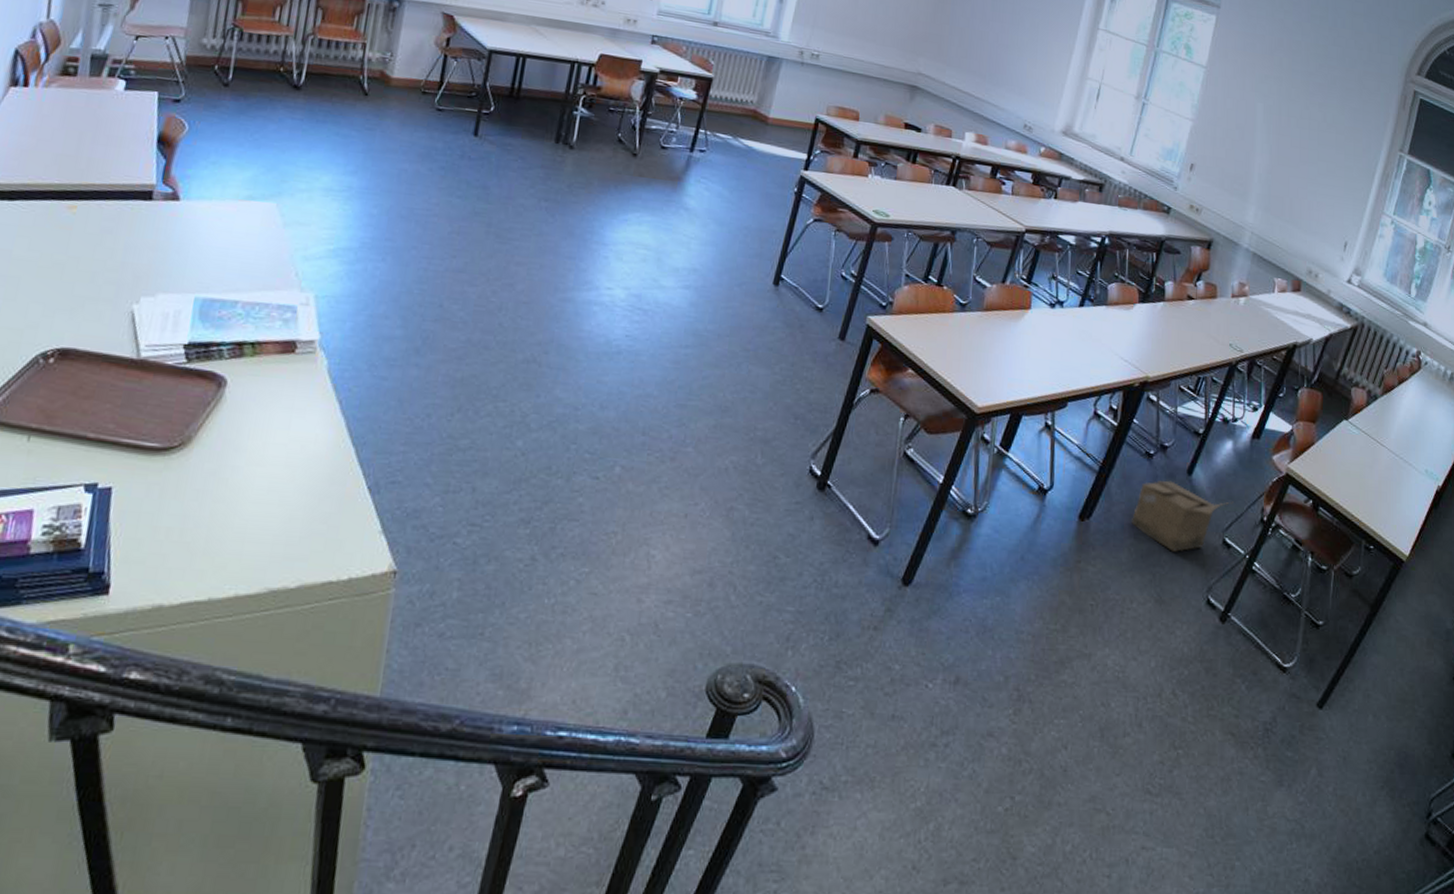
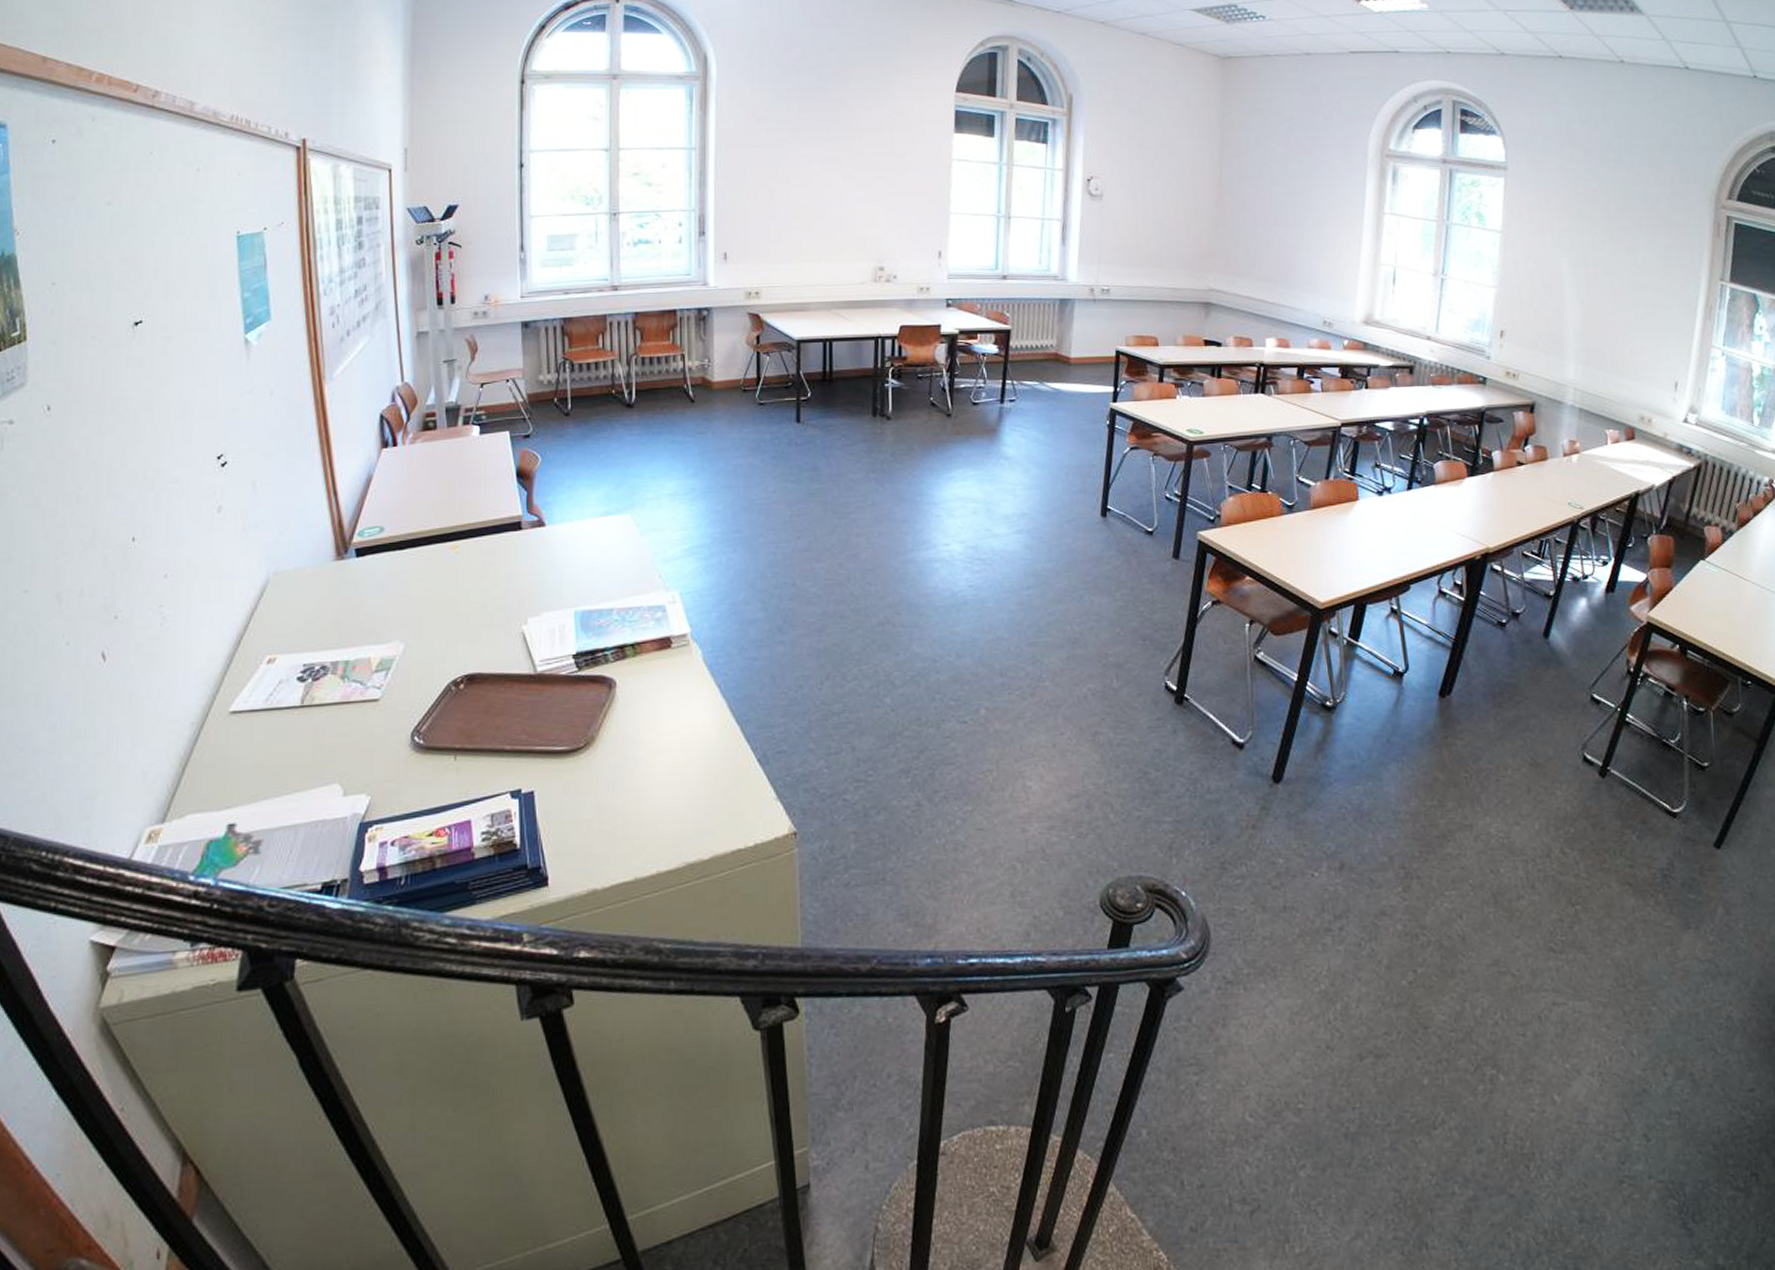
cardboard box: present [1132,480,1233,552] -> none [1493,646,1596,715]

